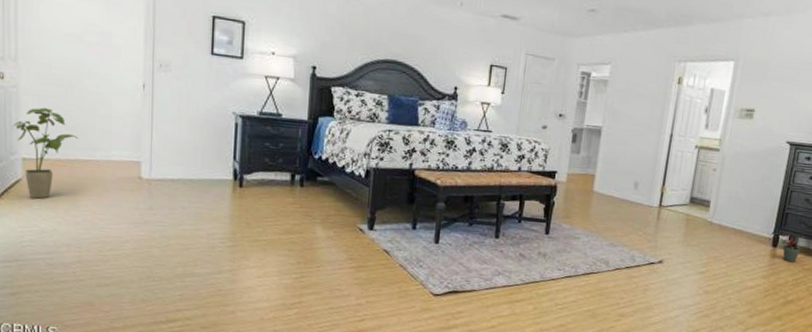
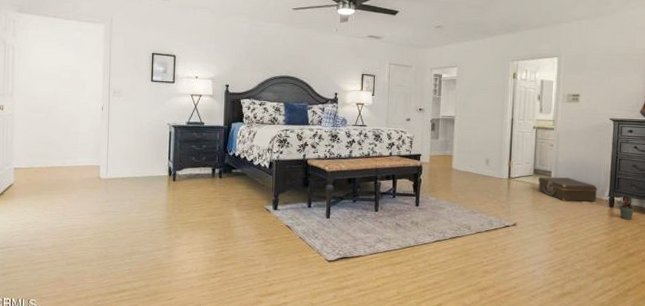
house plant: present [12,107,79,200] -> none [8,129,55,199]
suitcase: none [692,206,762,240] -> present [538,177,597,202]

